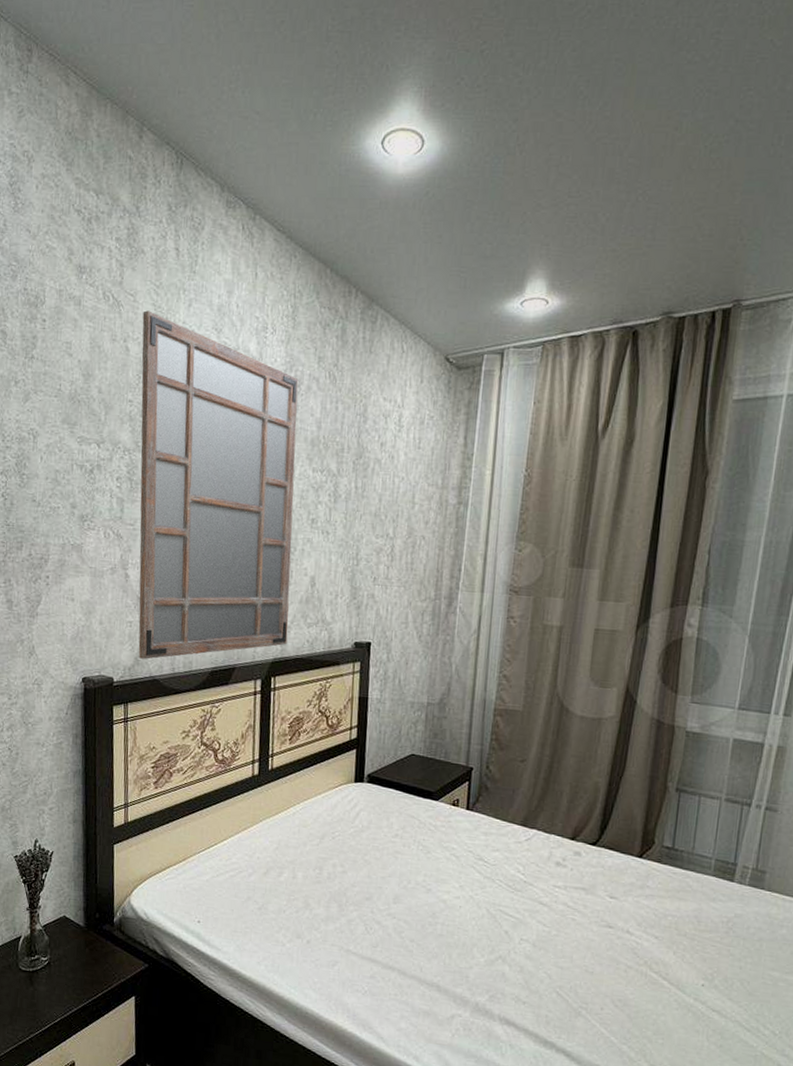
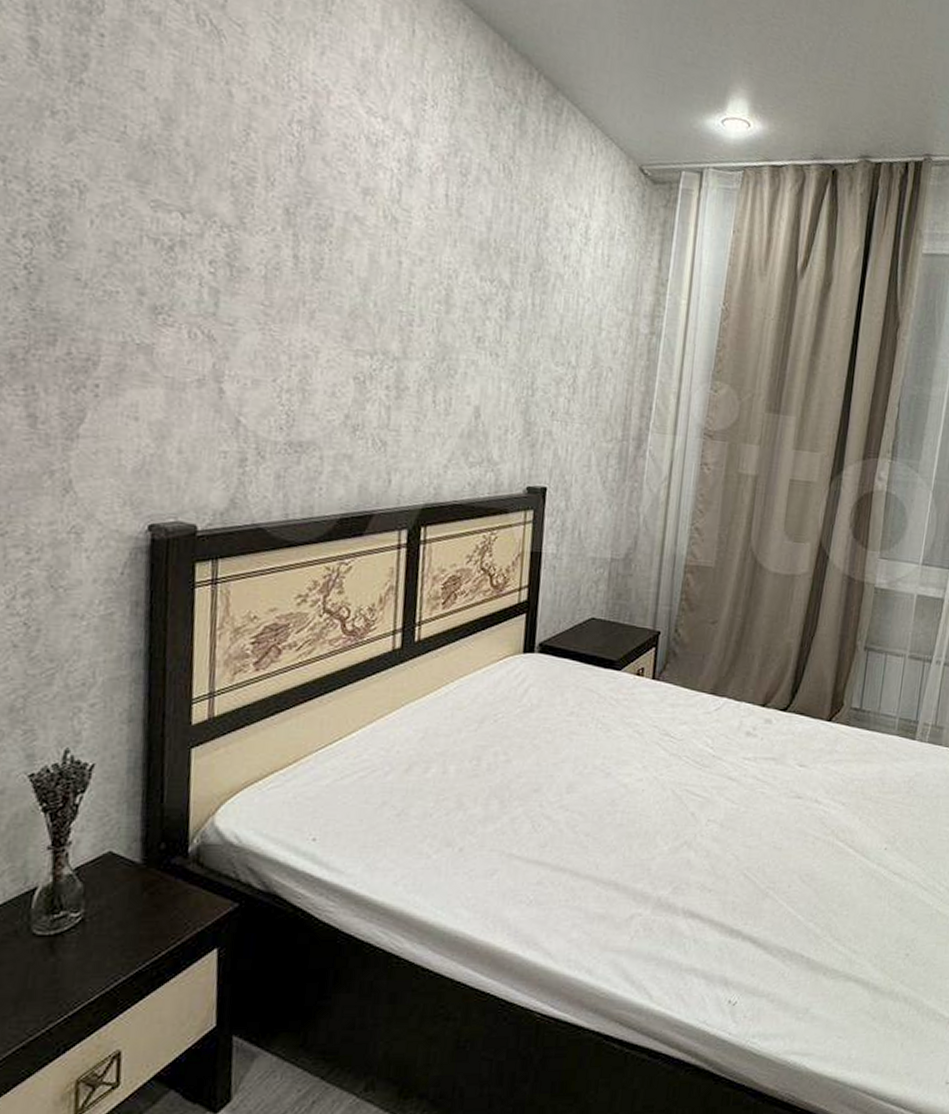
mirror: present [138,310,299,659] -> none [236,49,465,502]

